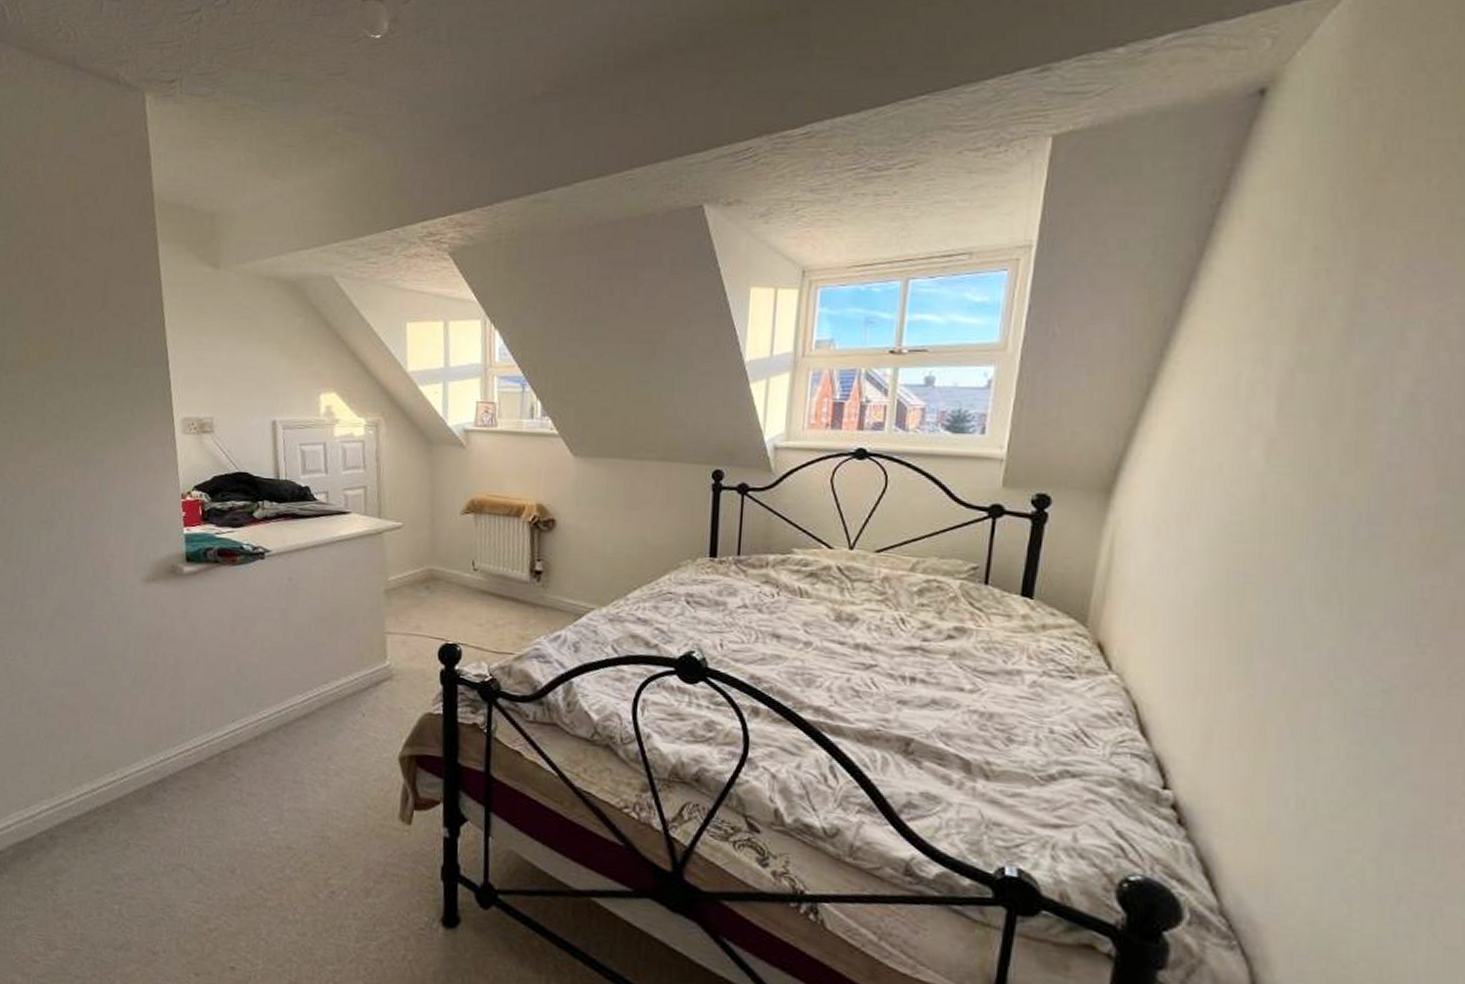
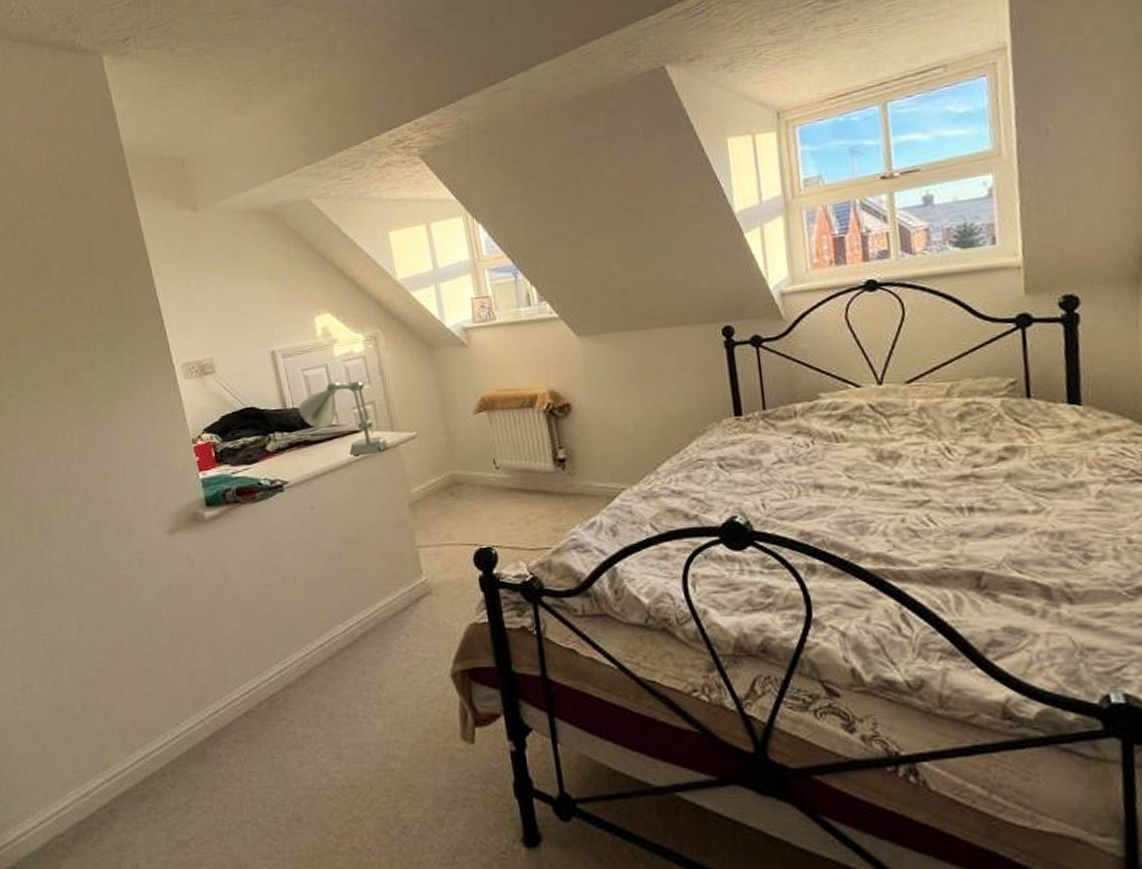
desk lamp: none [291,461,376,538] -> present [299,380,391,456]

